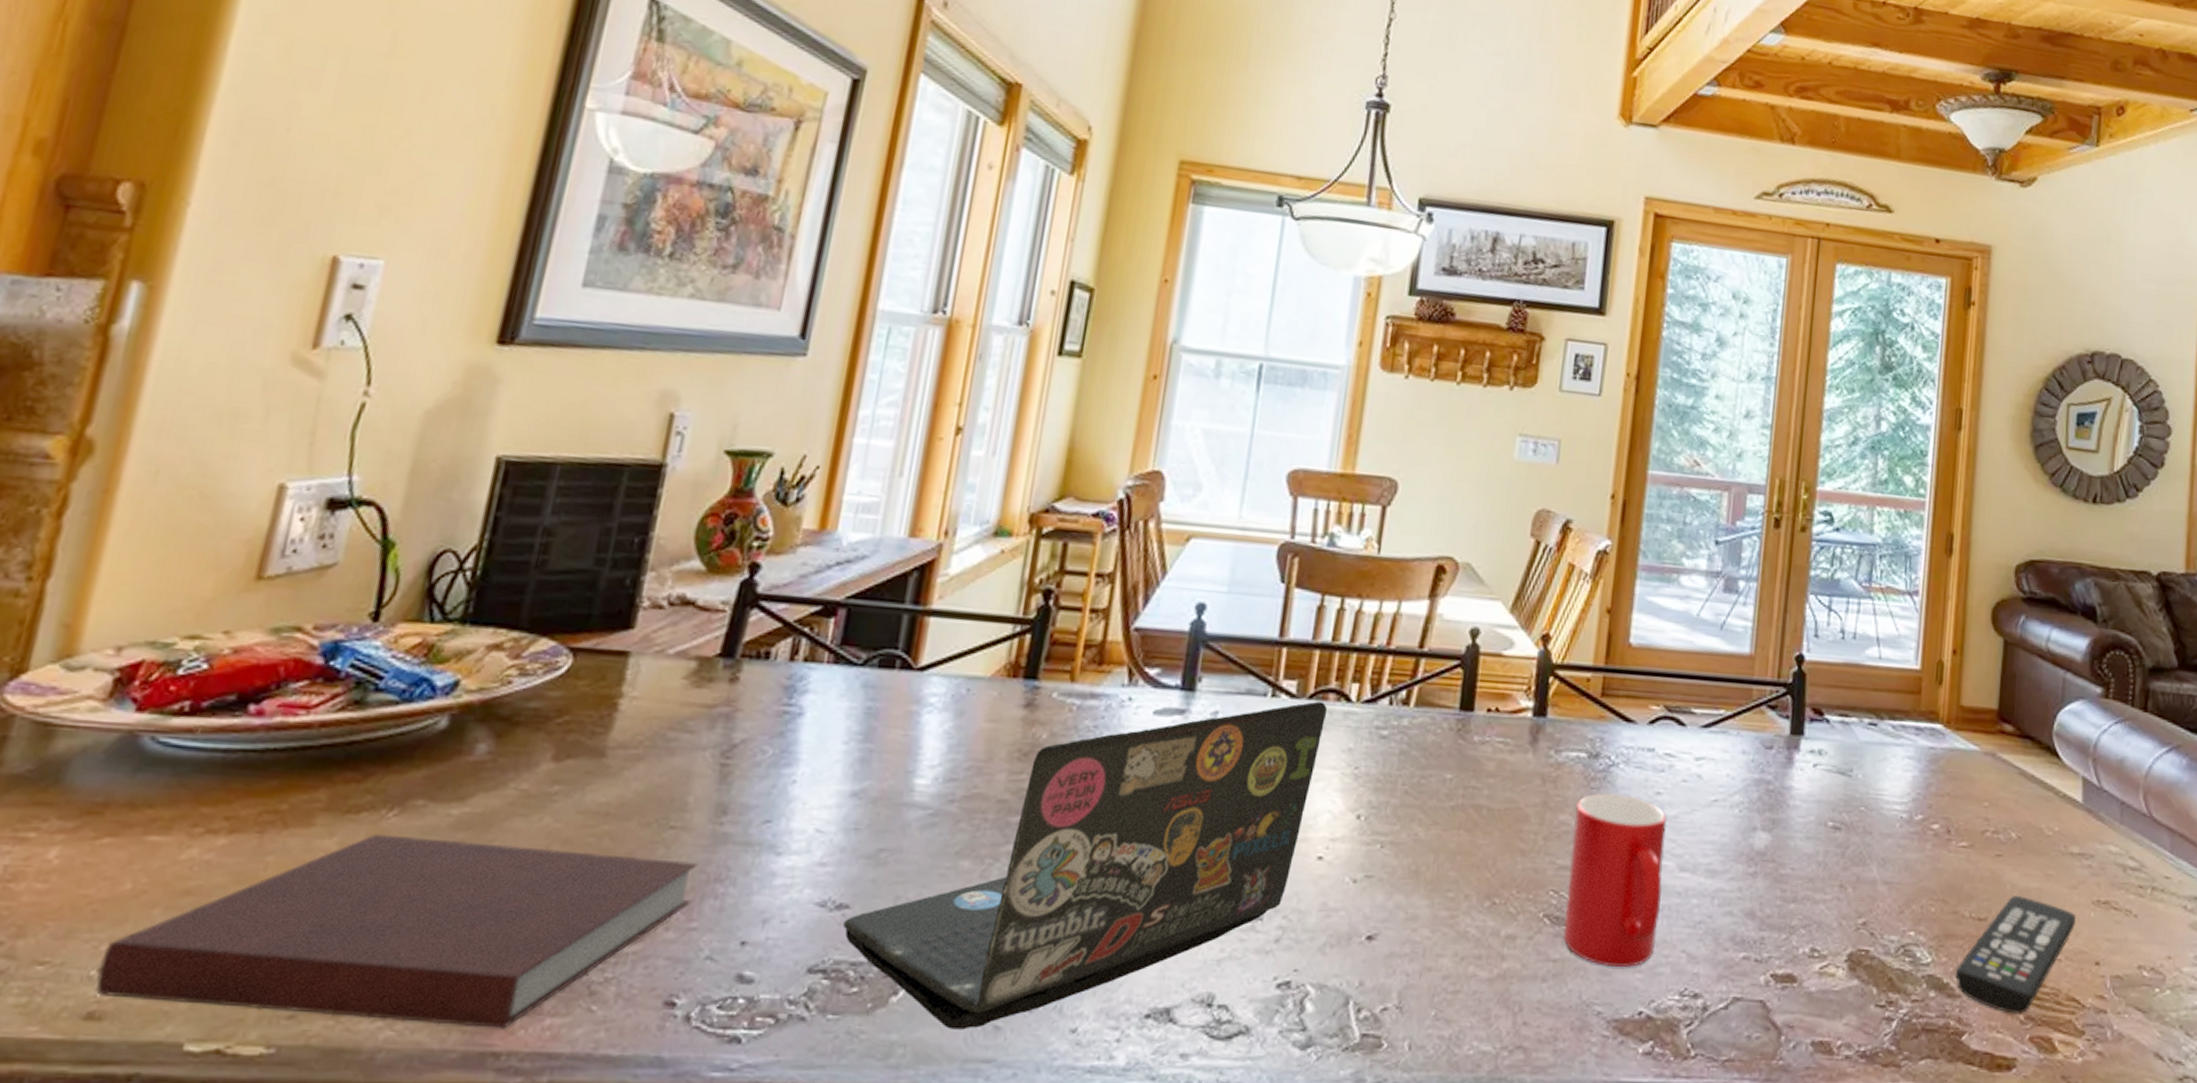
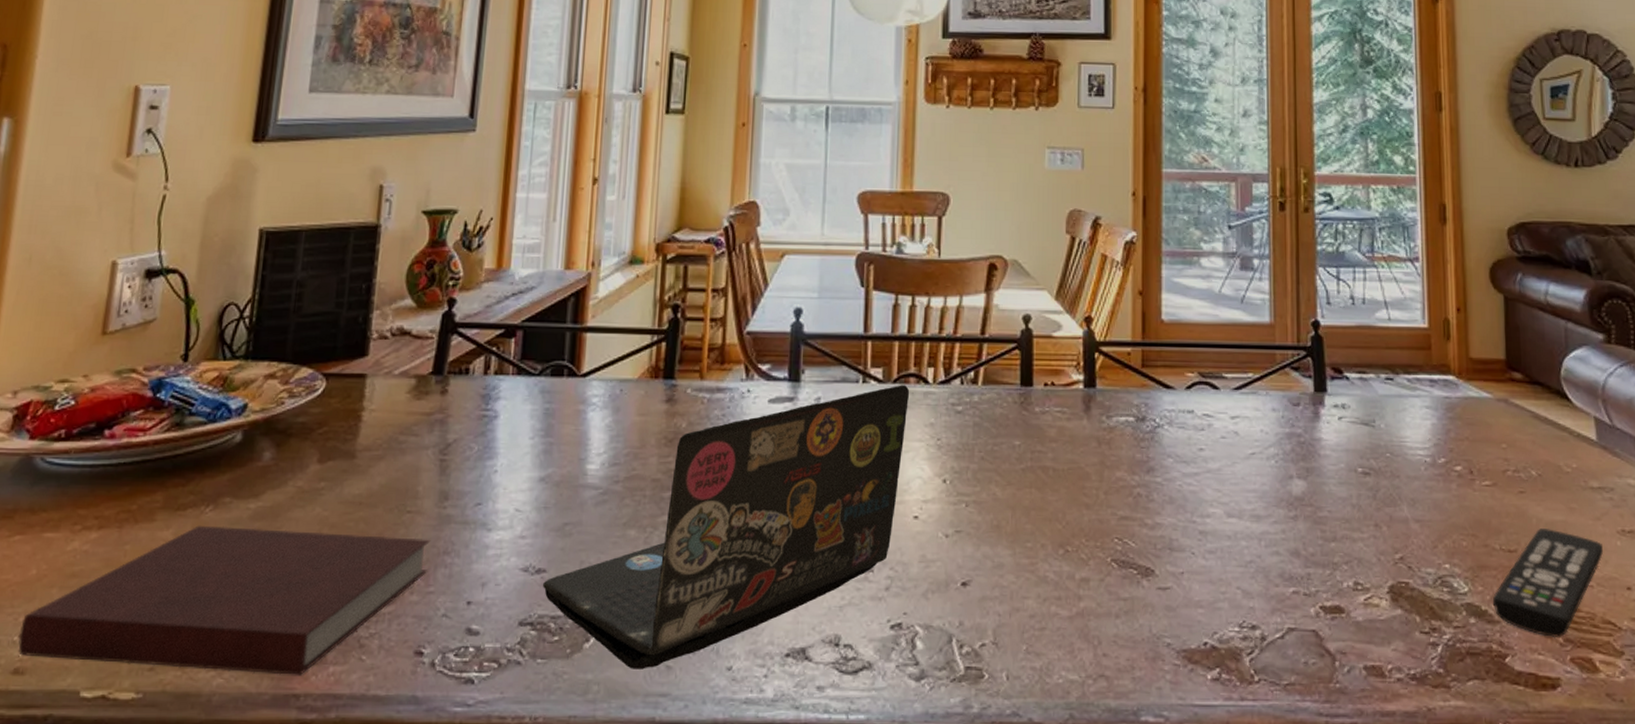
cup: present [1563,793,1667,968] -> none [1130,451,1213,604]

